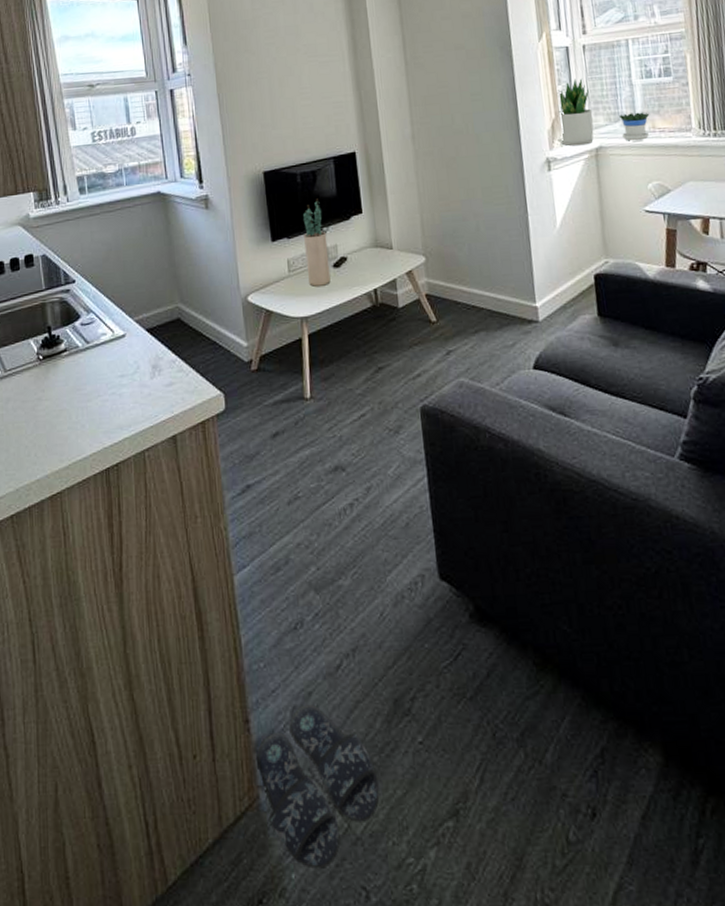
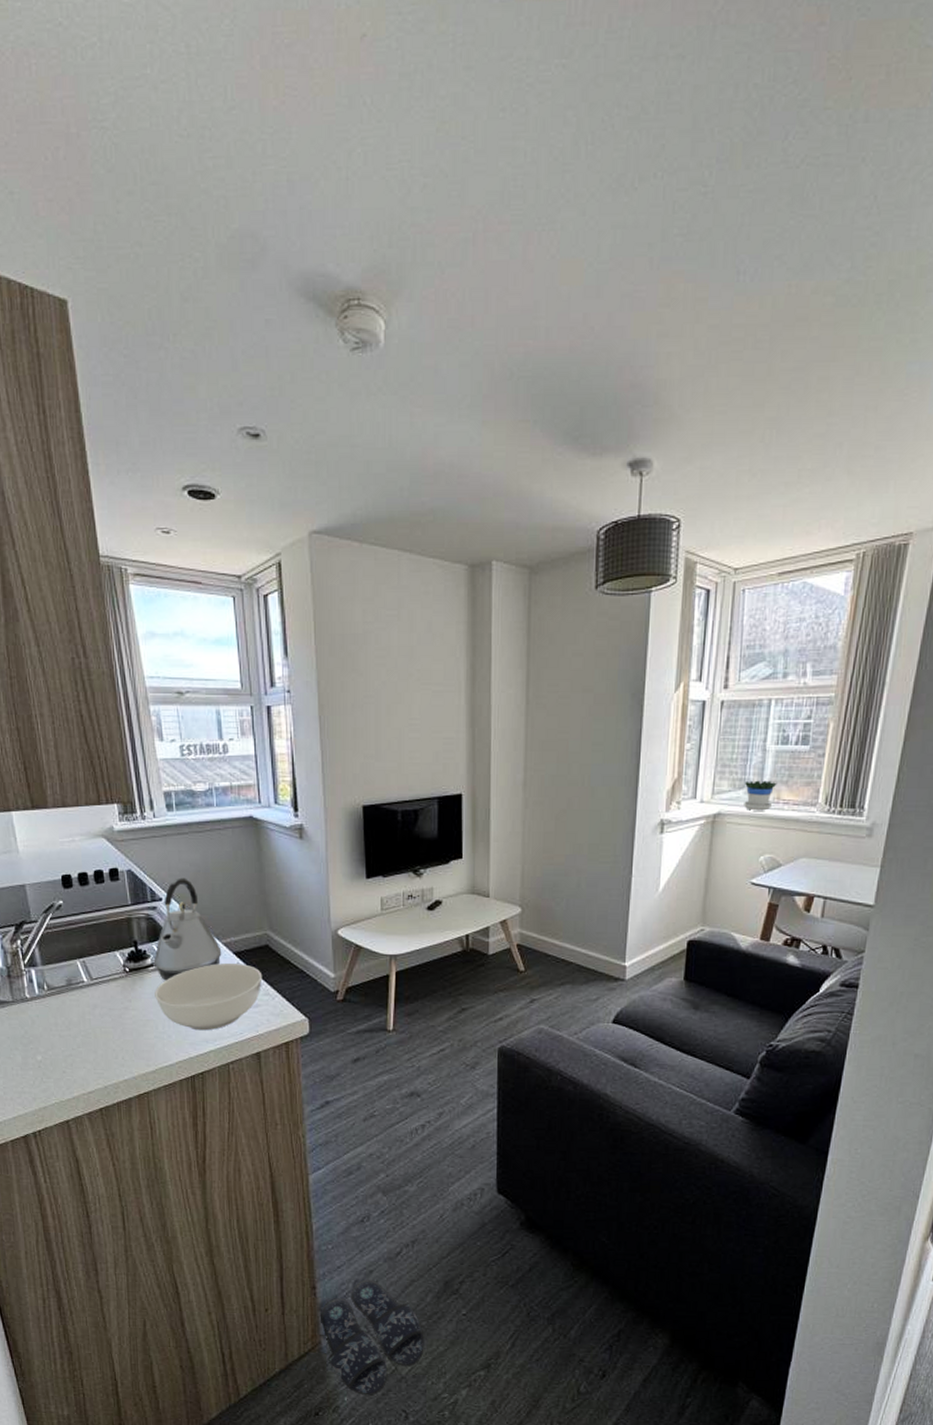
kettle: none [67,257,135,366] -> present [153,877,222,981]
bowl: none [68,340,176,417] -> present [155,963,263,1031]
vase: present [303,198,331,287] -> none [400,839,423,927]
planter: present [557,78,594,146] -> none [677,738,720,810]

